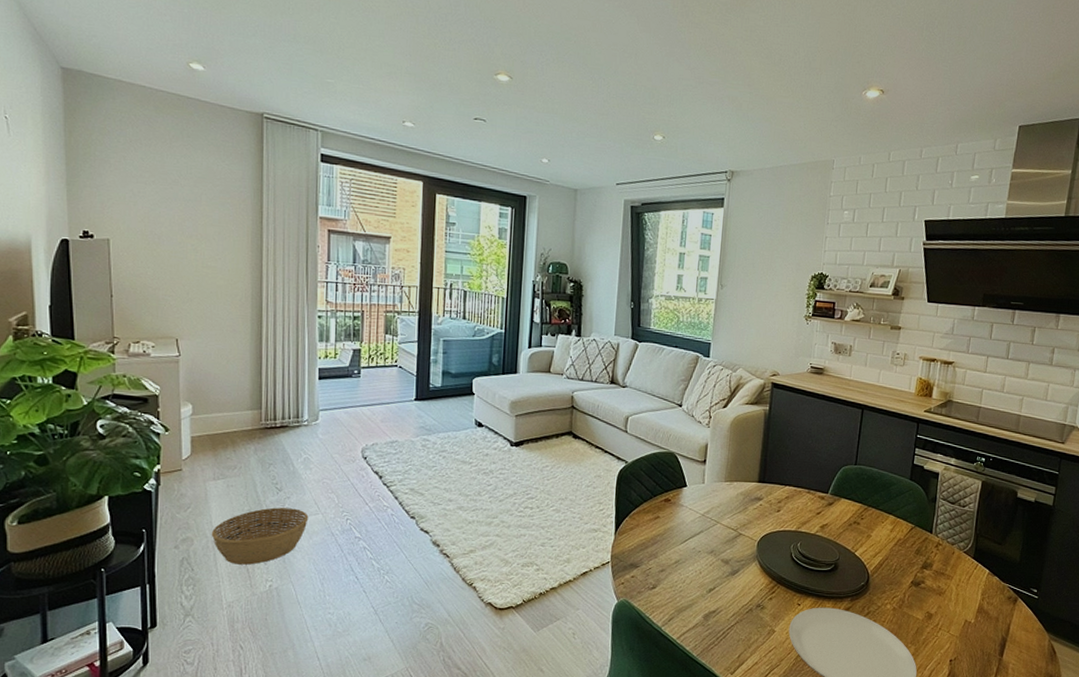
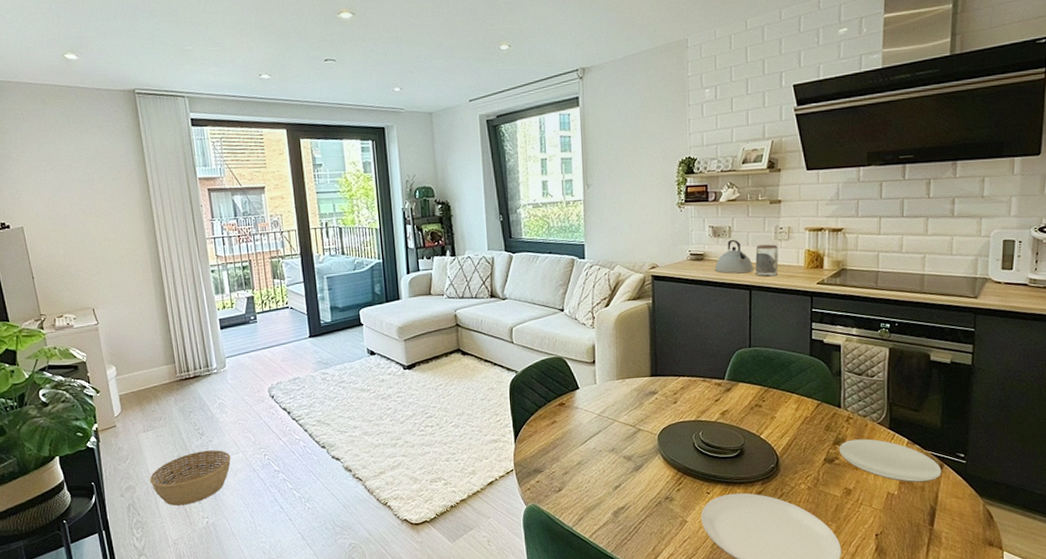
kettle: none [831,358,868,393] -> present [714,239,753,274]
jar: none [870,367,893,399] -> present [755,244,778,277]
plate: none [926,565,1016,613] -> present [839,439,942,483]

